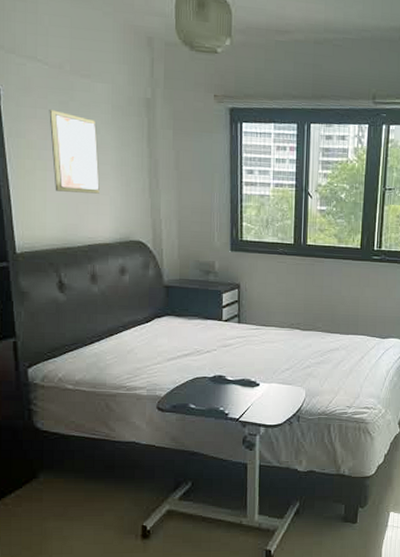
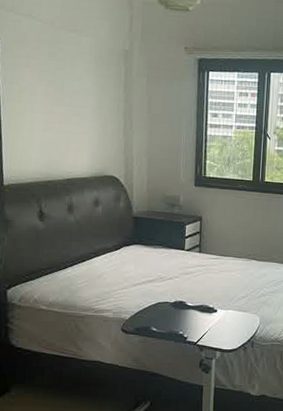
wall art: present [49,109,100,194] -> none [39,59,80,133]

